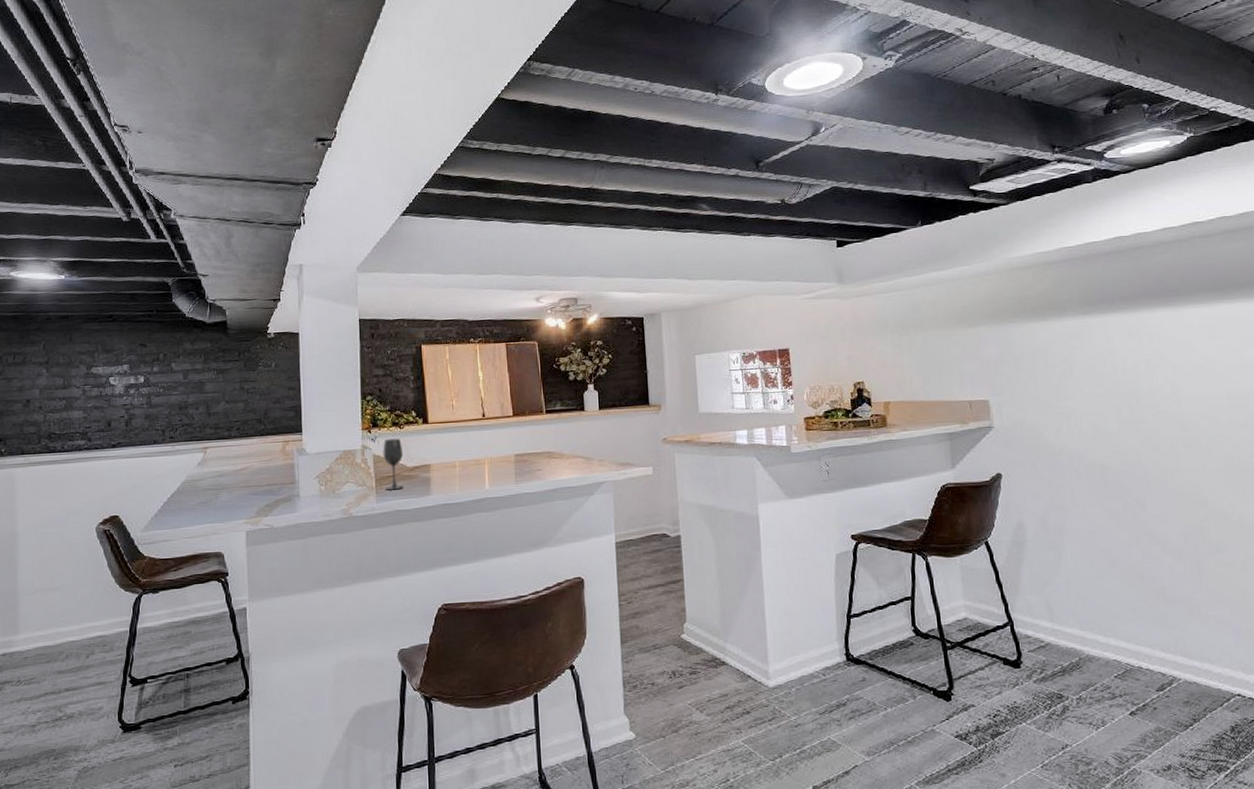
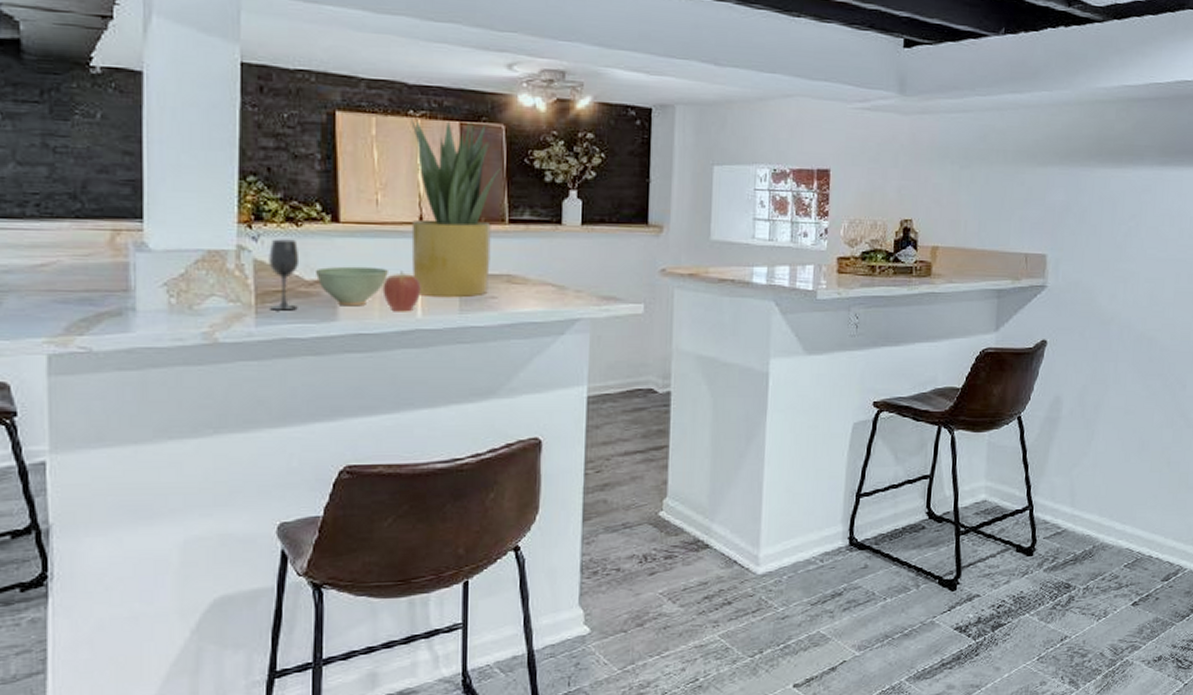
bowl: none [414,453,464,484] -> present [314,266,388,307]
fruit: none [460,455,487,486] -> present [382,271,421,312]
planter: none [471,342,537,473] -> present [409,117,501,298]

